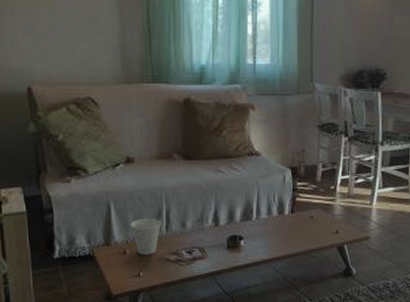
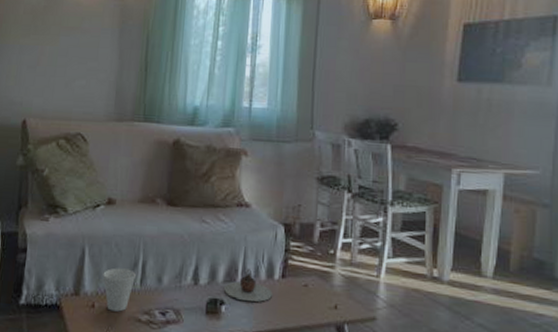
teapot: none [242,207,285,235] -> present [224,267,274,302]

